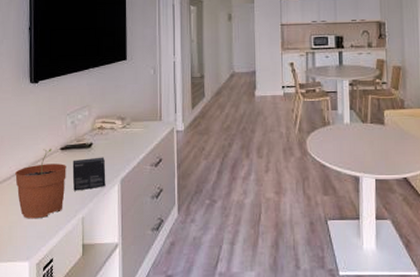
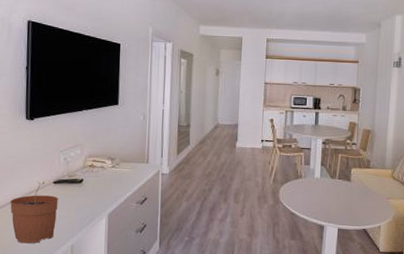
small box: present [72,157,106,191] -> none [63,192,95,221]

